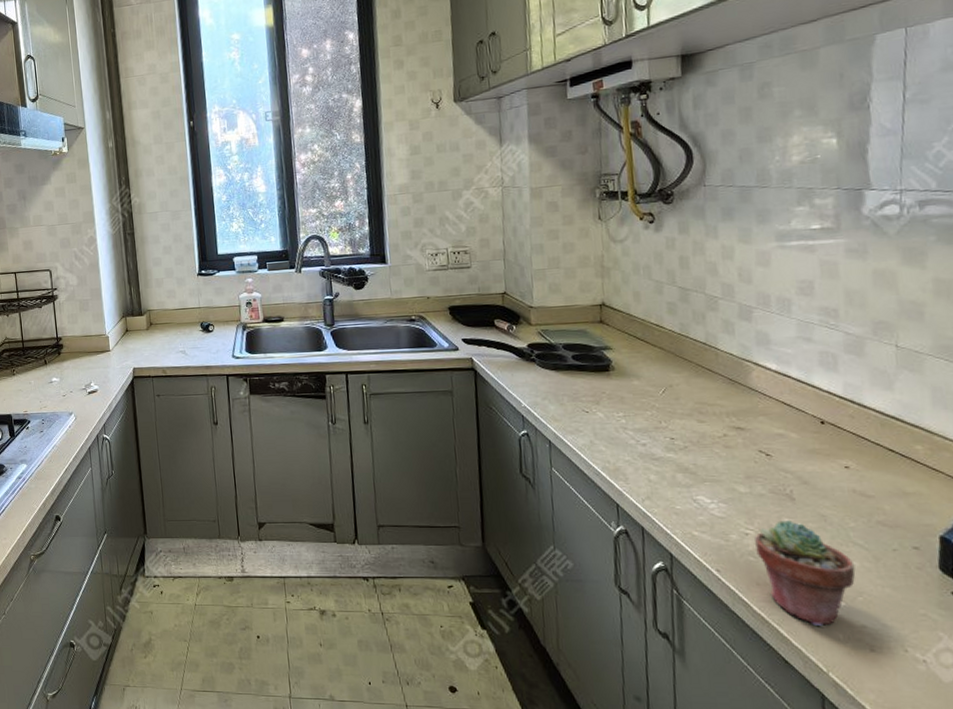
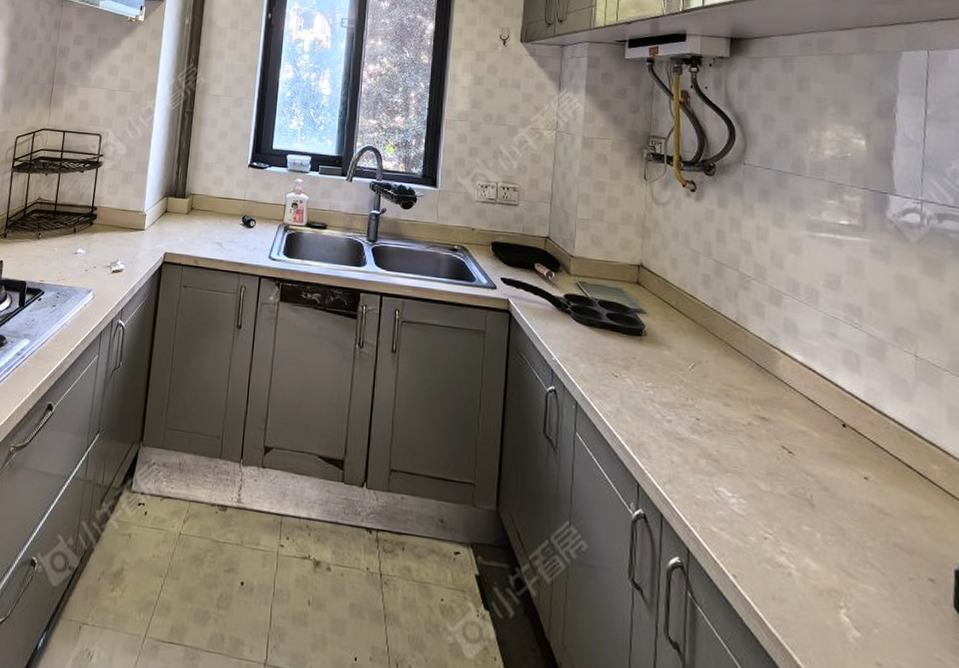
potted succulent: present [755,519,856,627] -> none [773,527,872,659]

